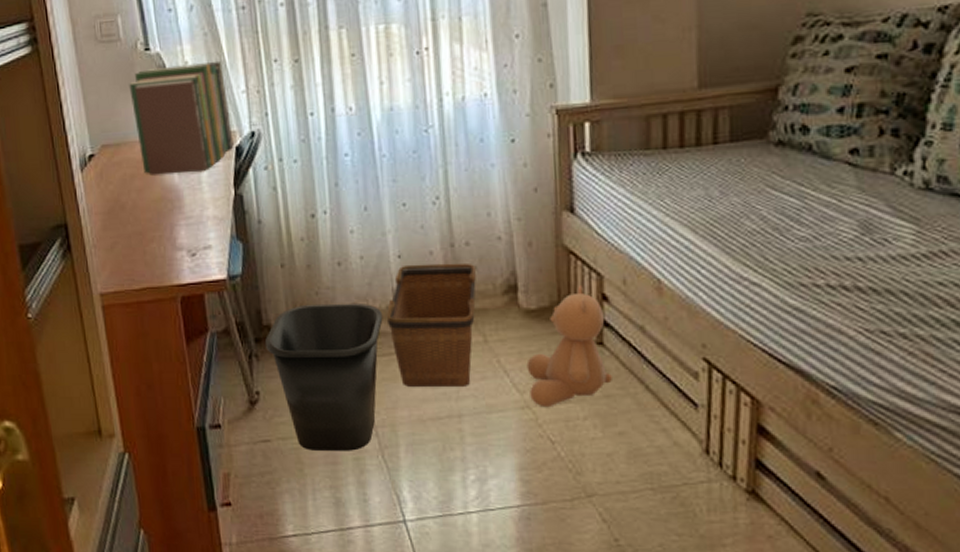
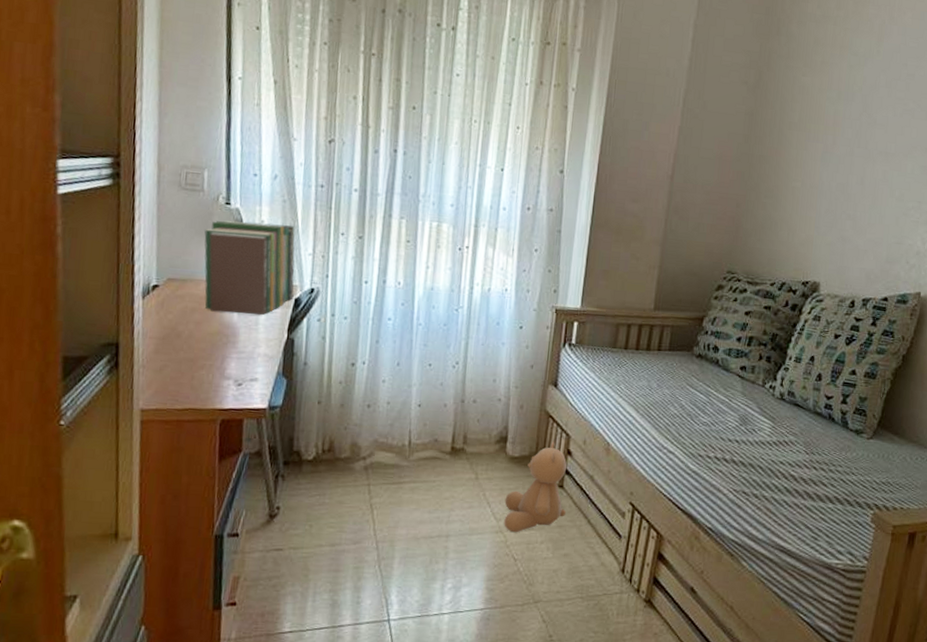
waste bin: present [265,302,383,451] -> none [293,436,398,561]
bicycle basket: present [387,262,476,388] -> none [401,412,478,514]

